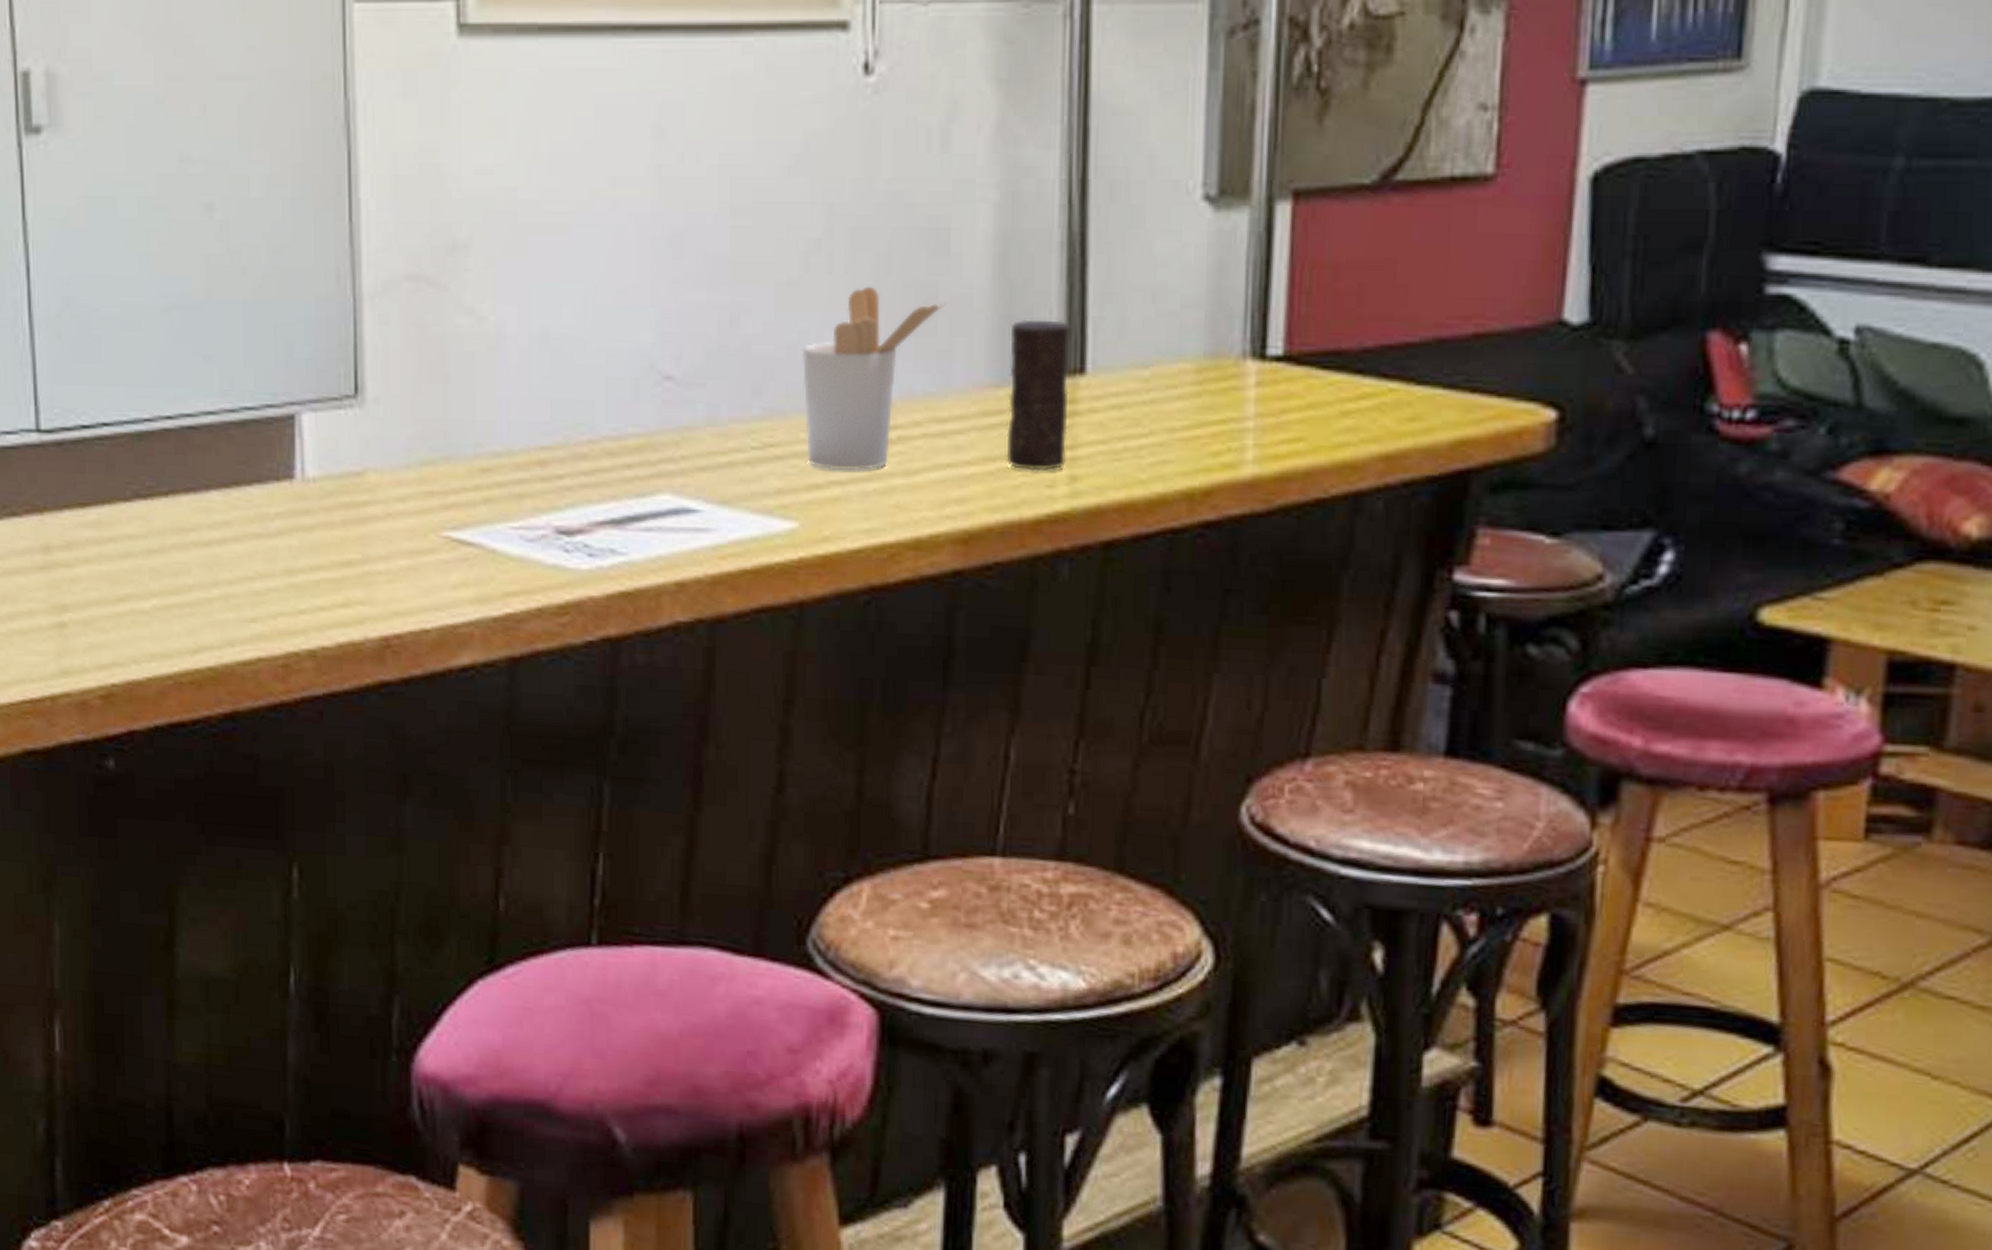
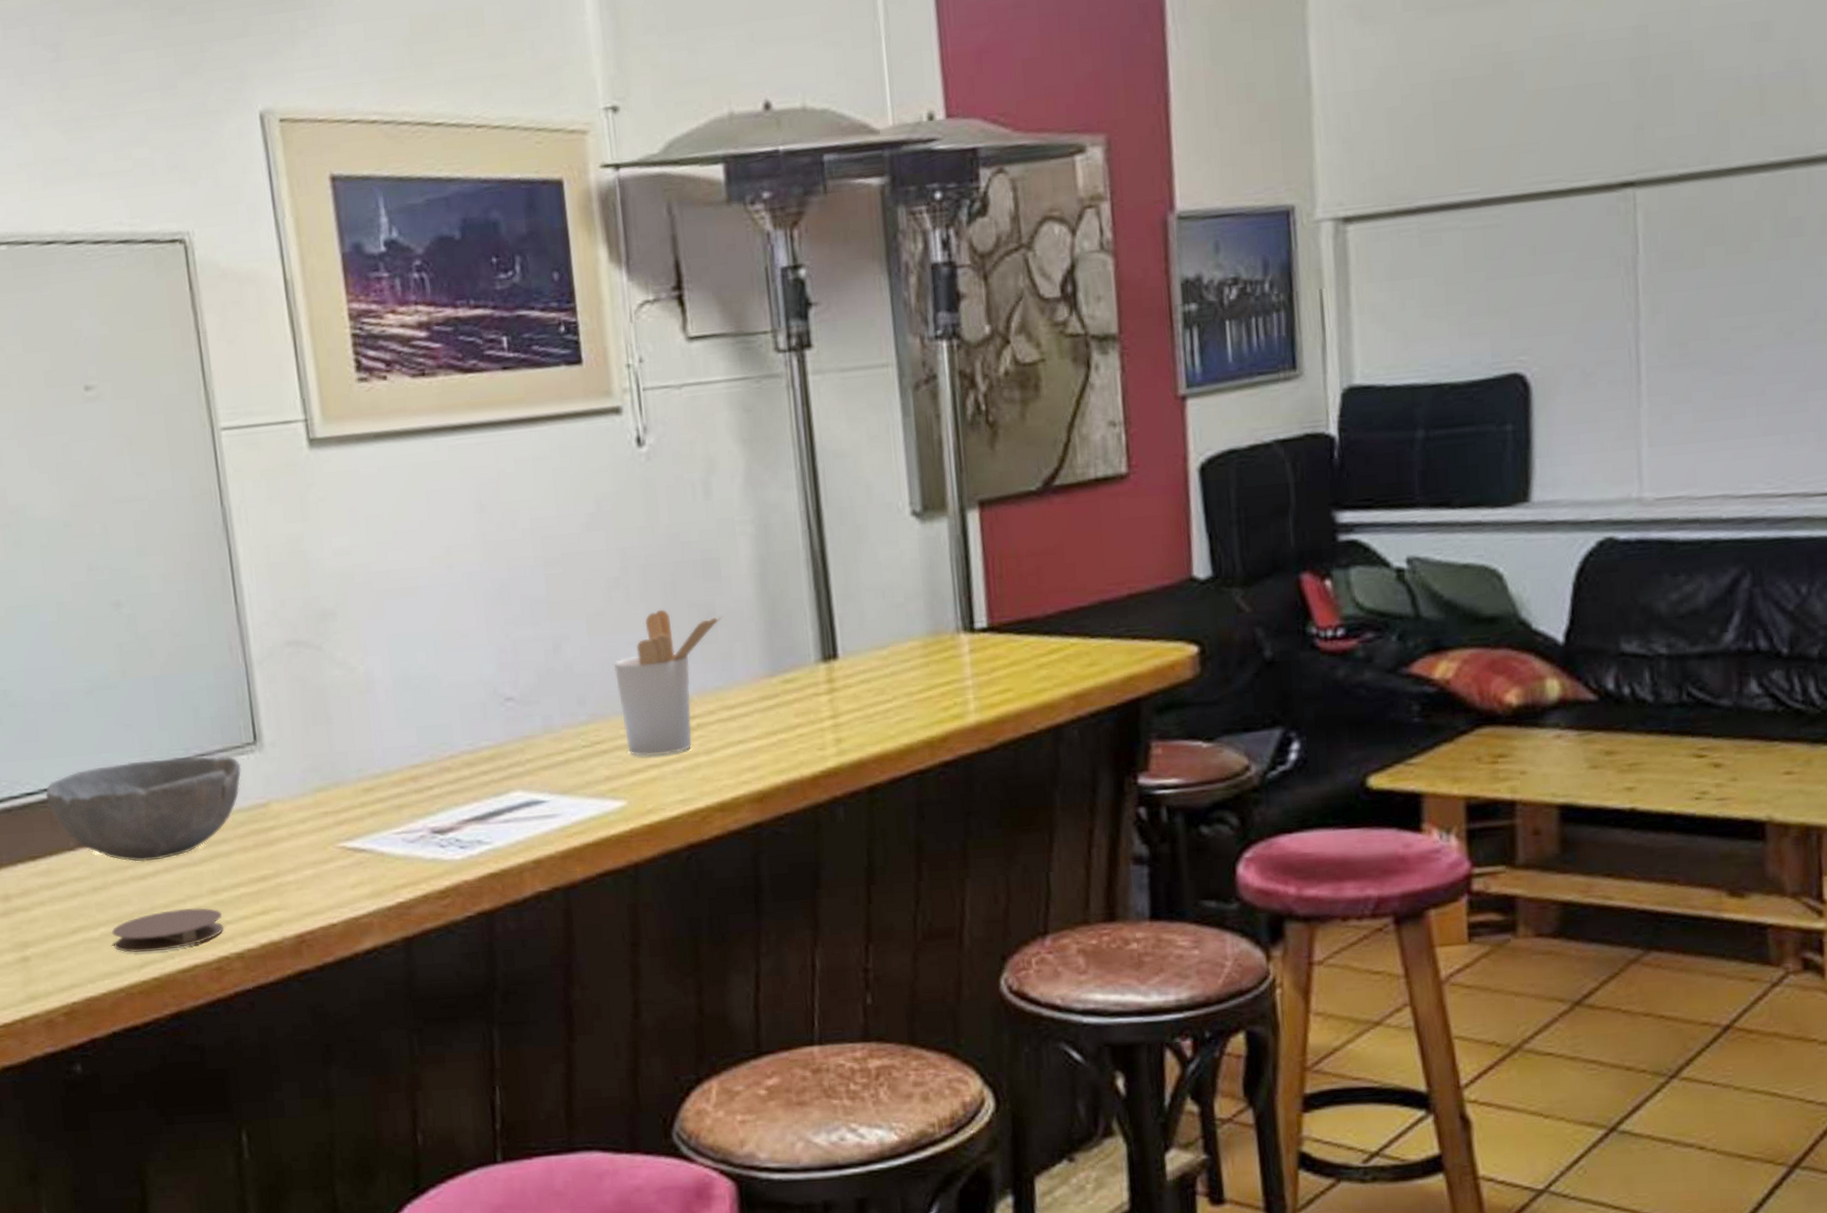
bowl: none [103,402,337,526] -> present [45,755,242,862]
coaster: none [164,587,297,636] -> present [111,907,224,953]
candle: present [1006,319,1072,472] -> none [775,619,831,739]

